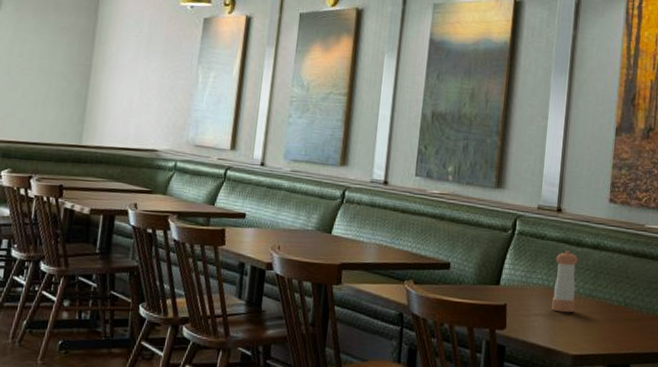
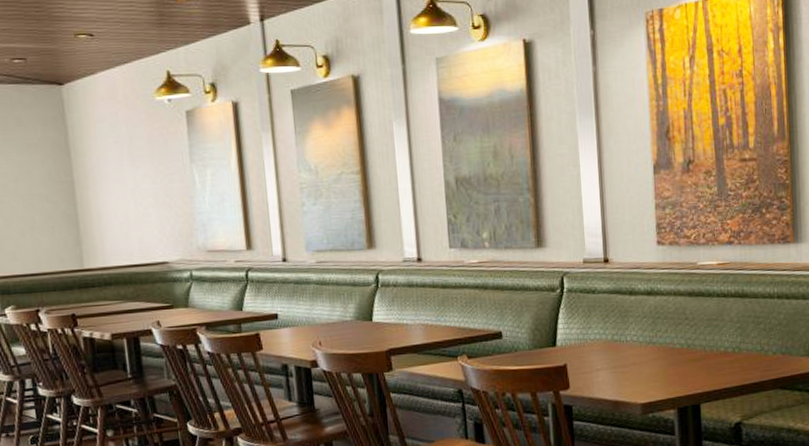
pepper shaker: present [552,251,578,313] -> none [610,301,637,364]

